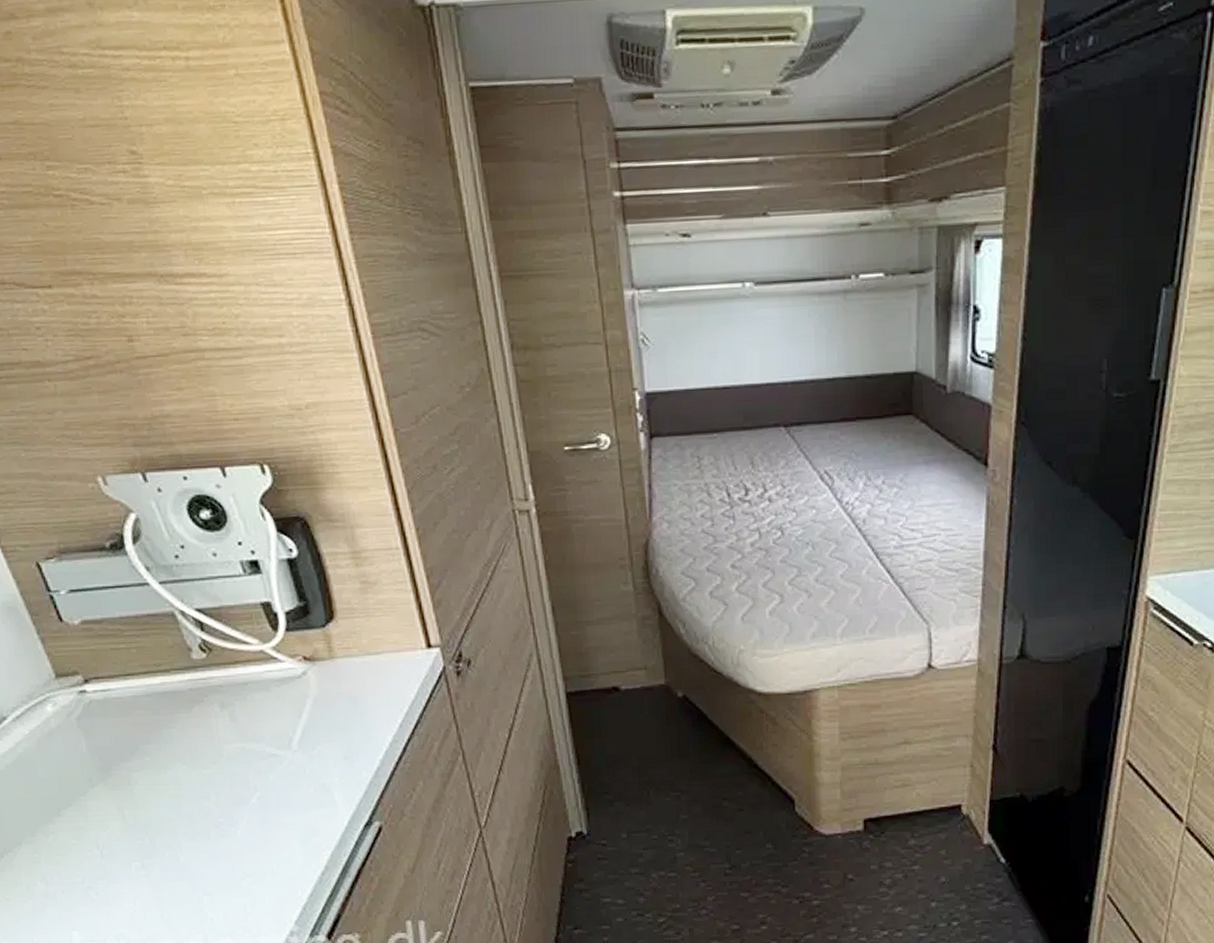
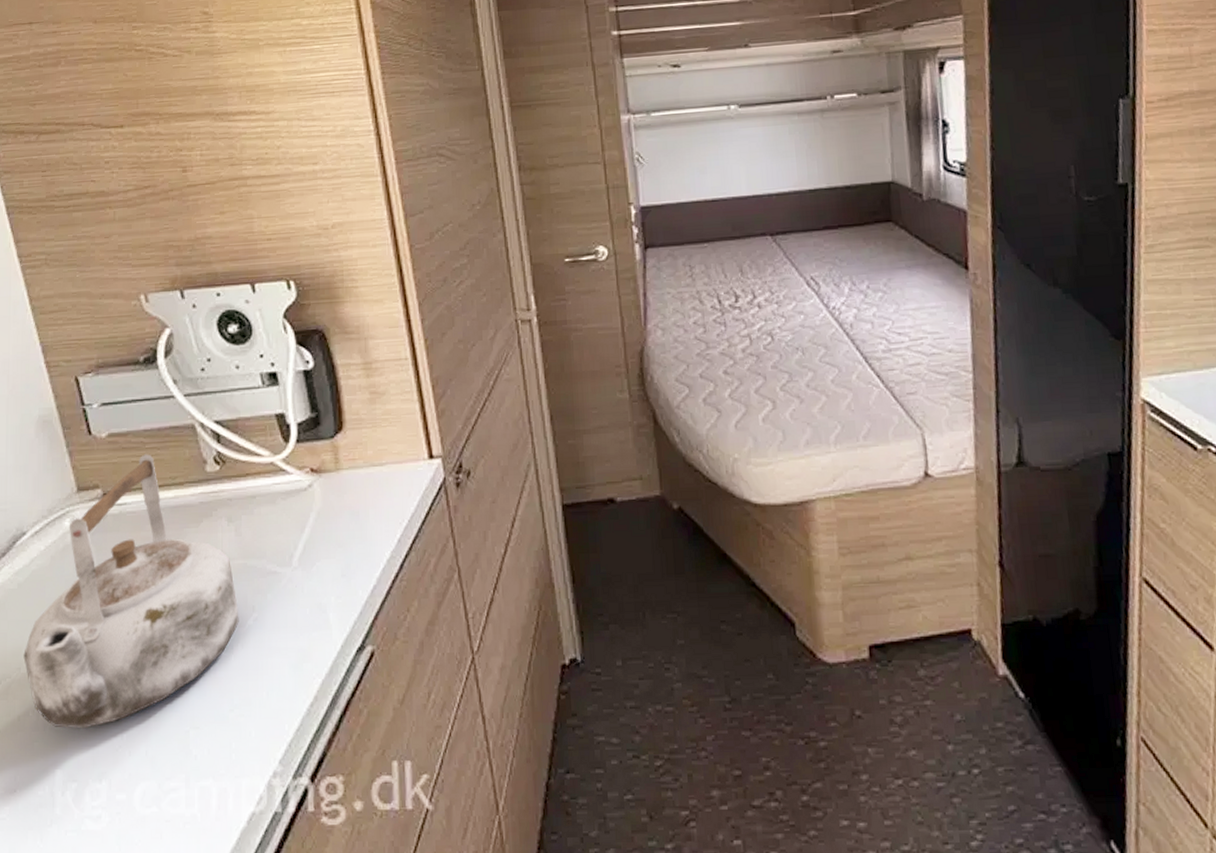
kettle: none [22,641,243,896] -> present [23,454,239,729]

